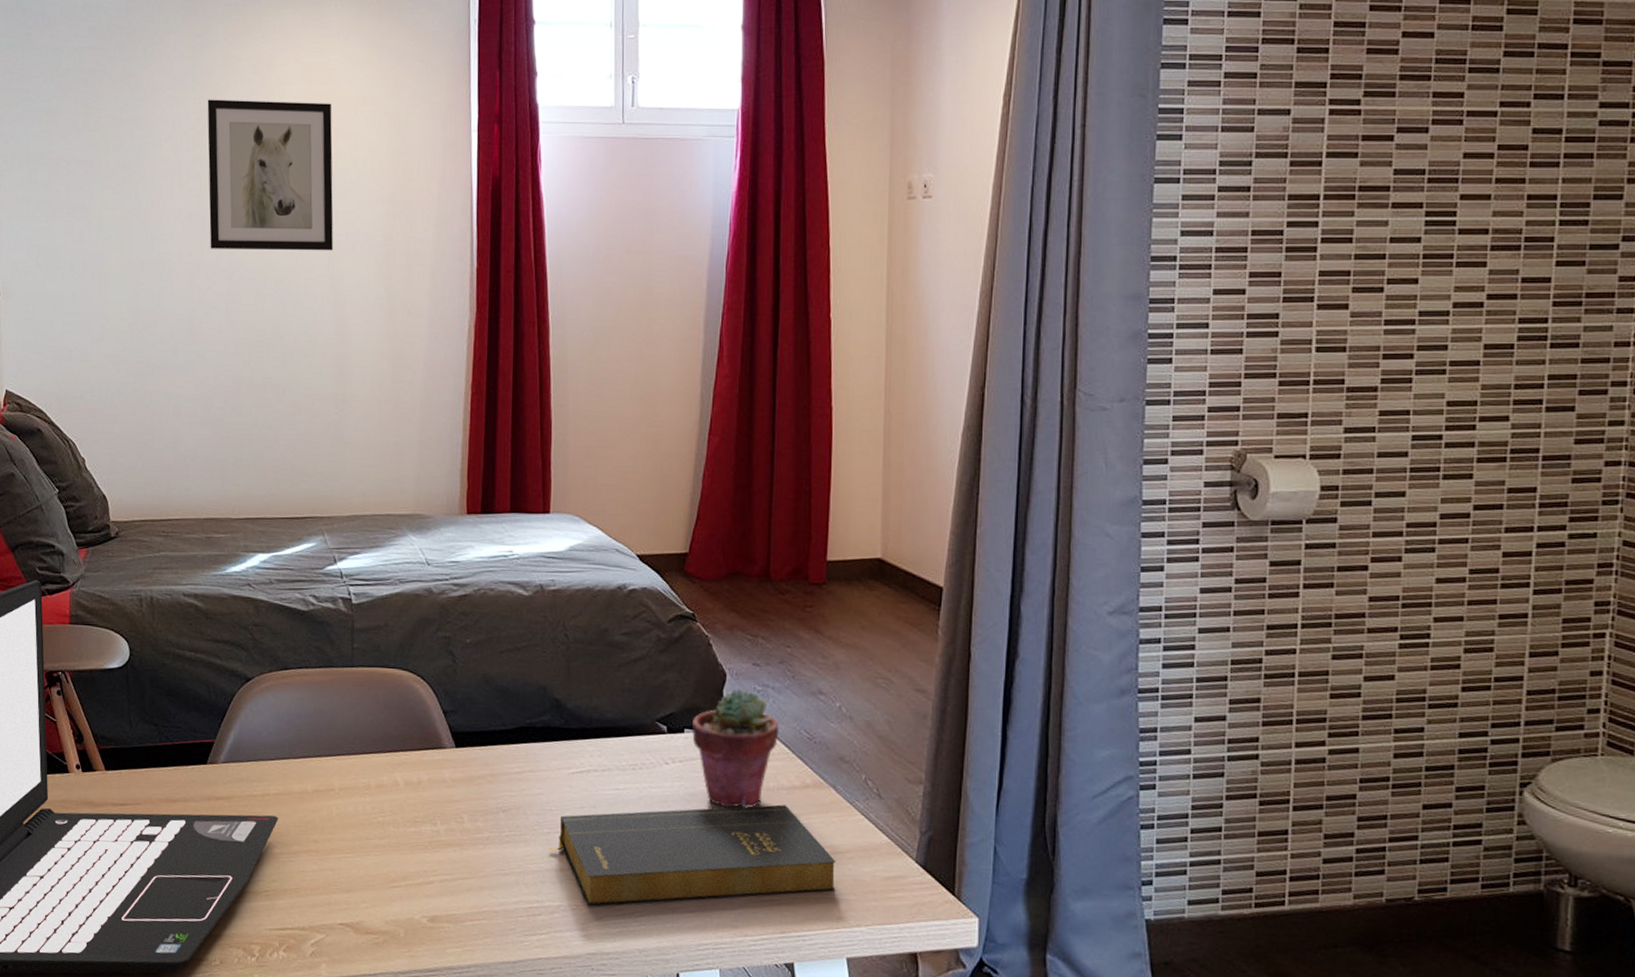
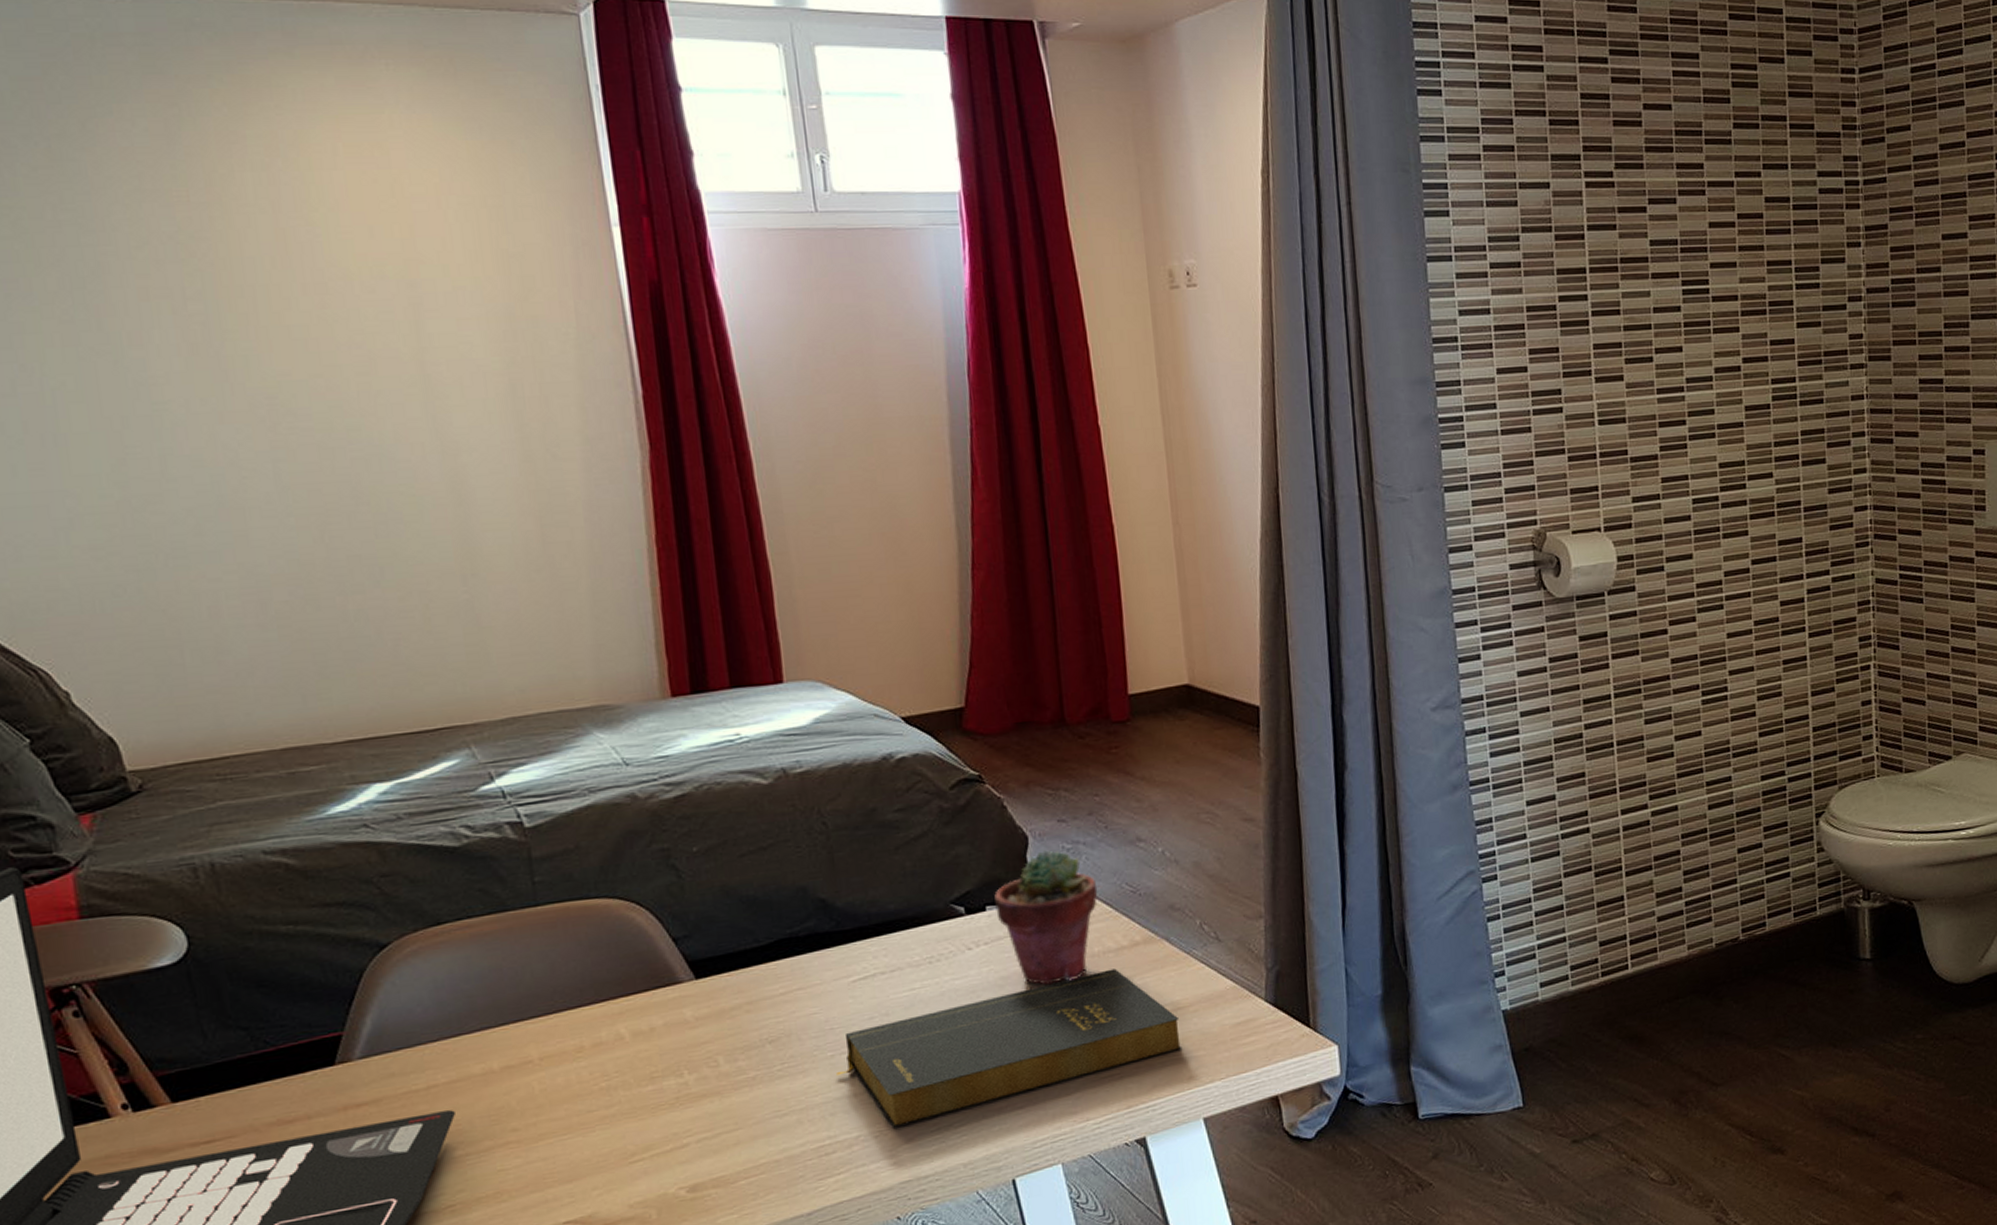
wall art: present [207,99,334,251] -> none [199,190,429,393]

